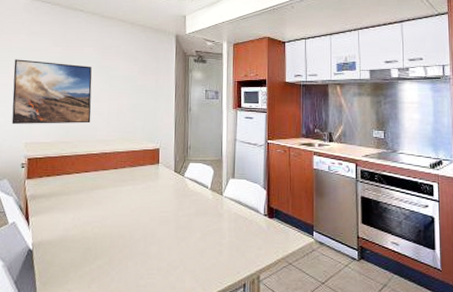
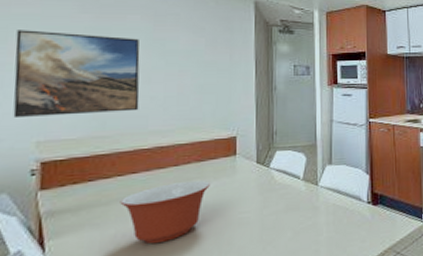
mixing bowl: none [77,181,139,229] -> present [120,180,210,244]

